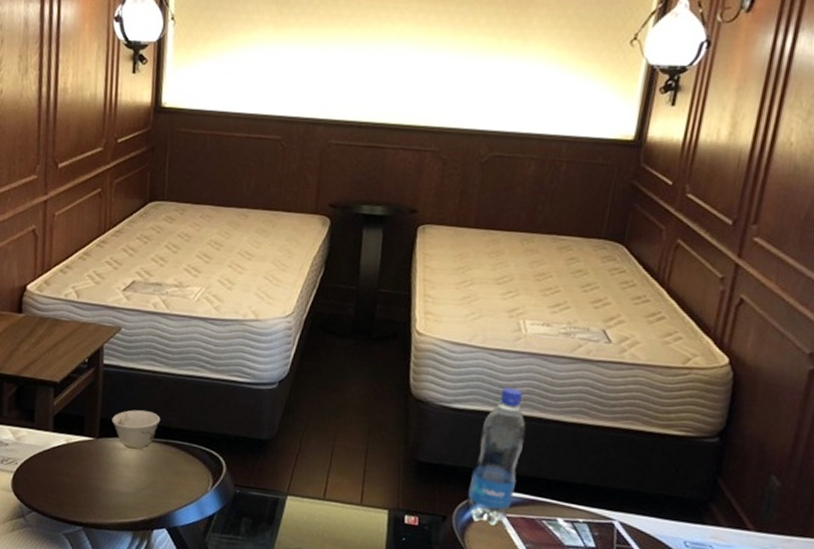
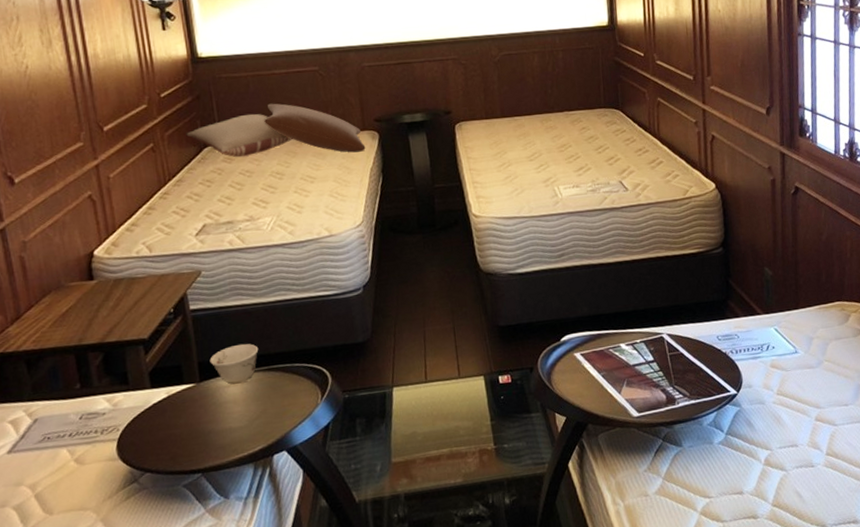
pillow: none [134,174,239,219] -> present [186,113,293,157]
pillow: none [212,167,314,237] -> present [263,103,366,153]
bottle: present [467,387,527,525] -> none [544,245,582,365]

